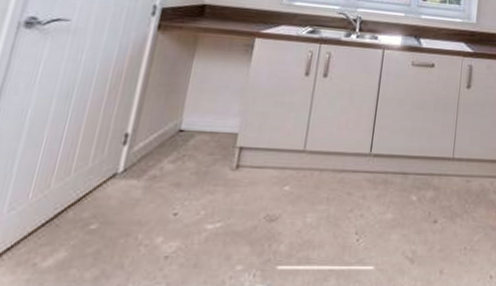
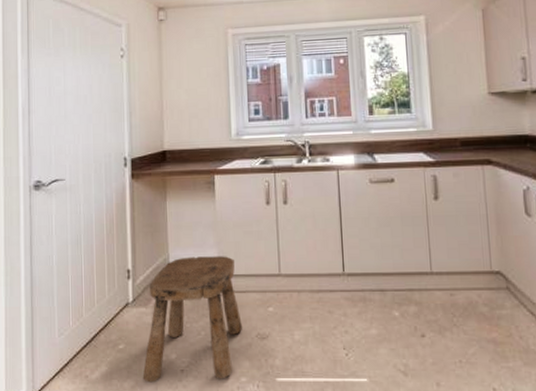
stool: none [112,124,258,272] -> present [142,256,242,383]

